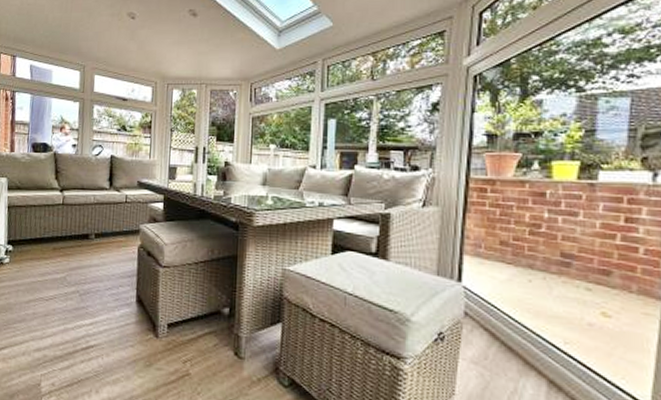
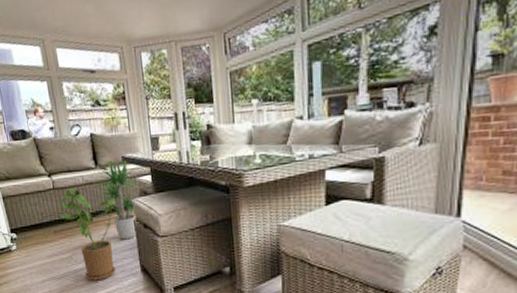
house plant: none [63,206,126,308] -> present [59,188,120,281]
potted plant: none [103,183,154,266] -> present [93,160,143,240]

